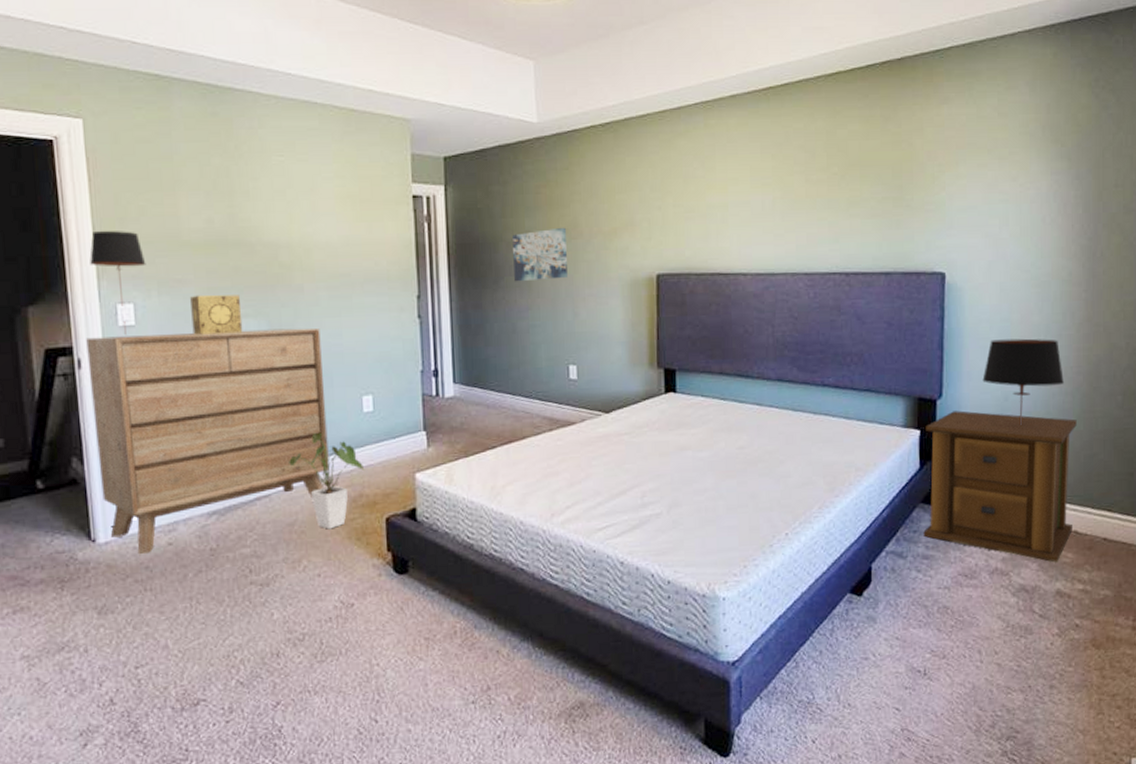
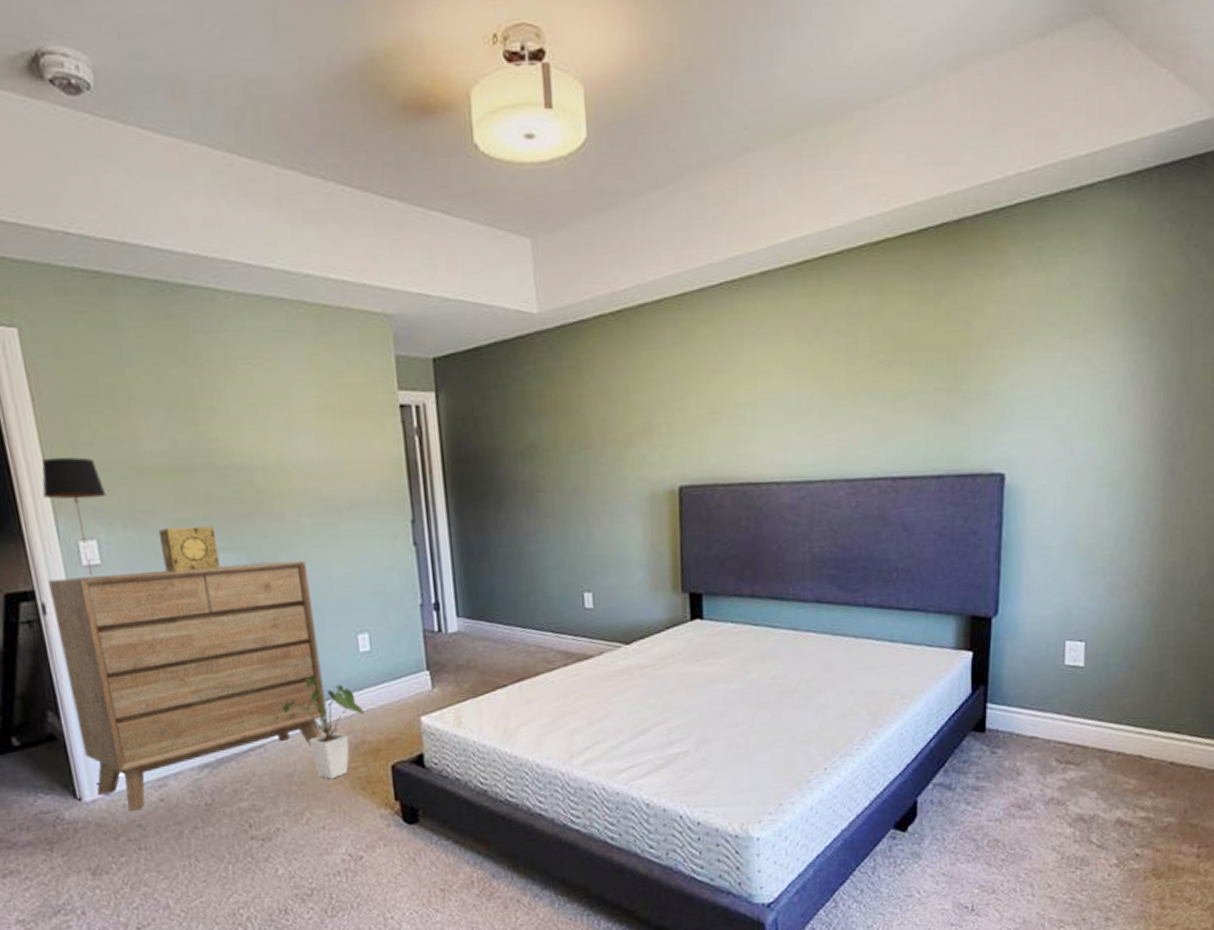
wall art: present [512,227,568,282] -> none [515,436,579,501]
side table: present [923,410,1077,563] -> none [974,629,1147,790]
table lamp: present [982,338,1064,425] -> none [1043,545,1134,643]

